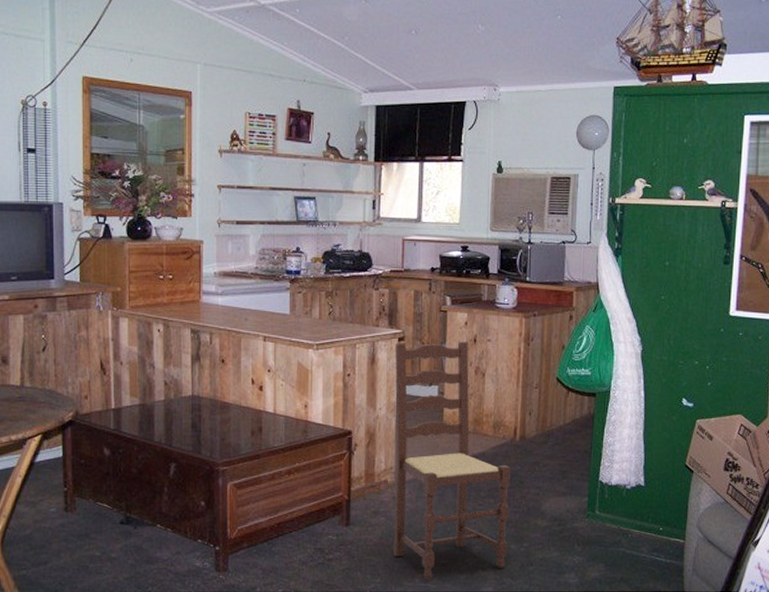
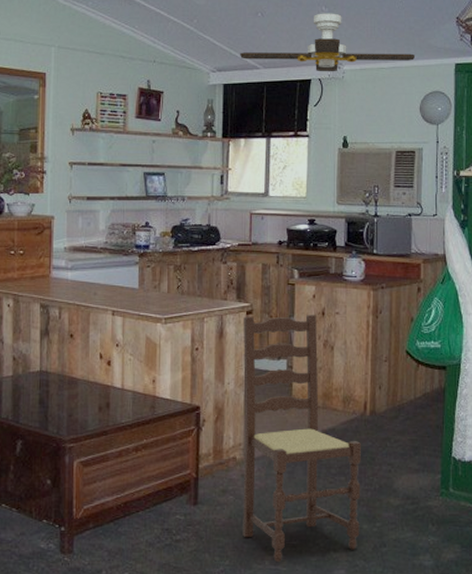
ceiling fan: none [393,31,574,94] -> present [240,13,416,72]

